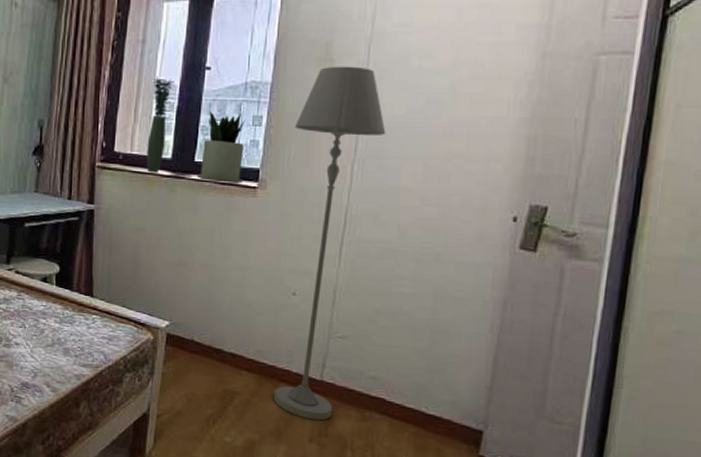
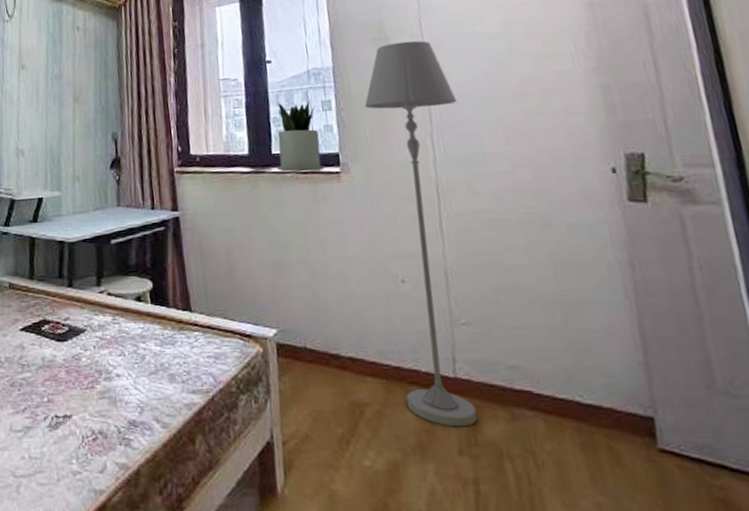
vase: present [146,76,172,173] -> none [218,76,241,172]

